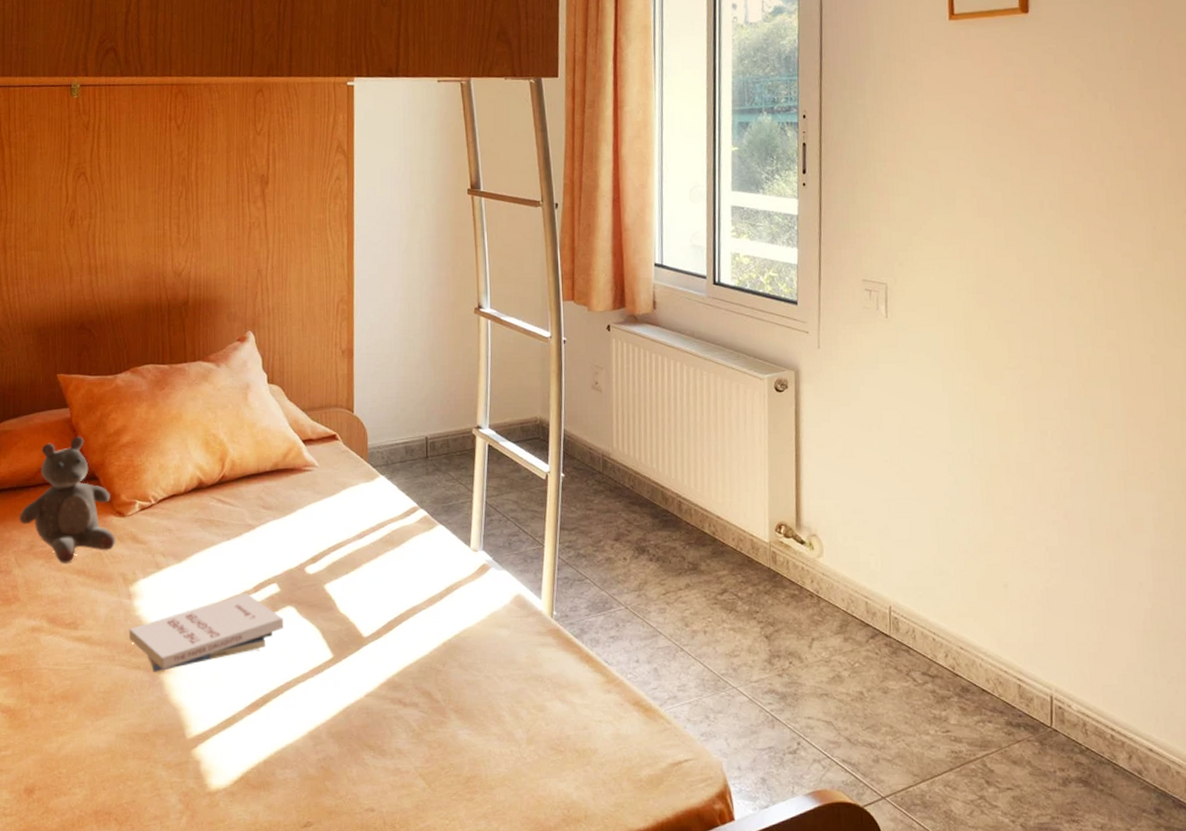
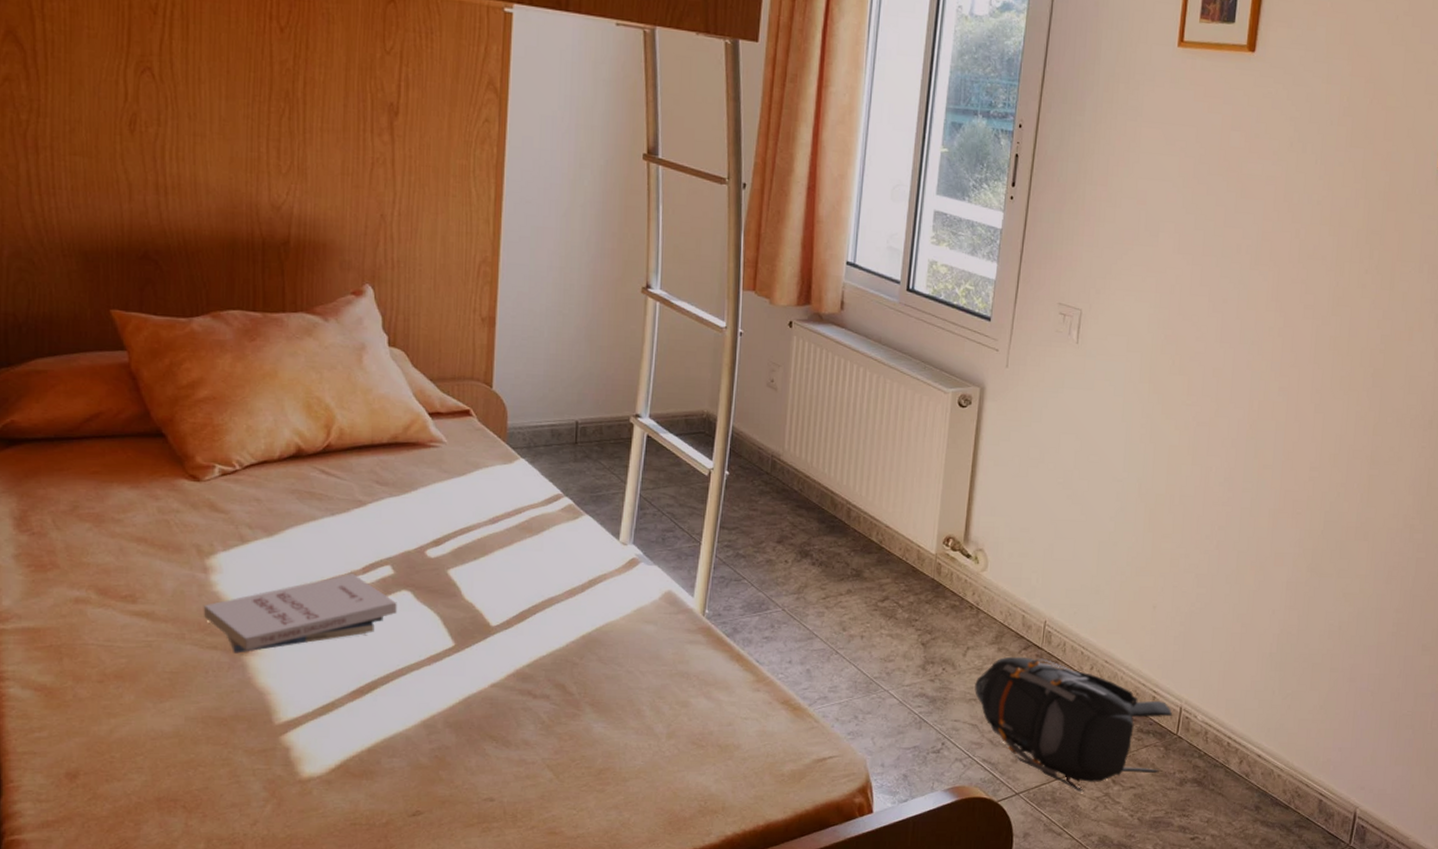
stuffed bear: present [19,436,116,563] -> none [57,384,188,529]
backpack: none [823,646,1044,796] -> present [974,656,1173,793]

